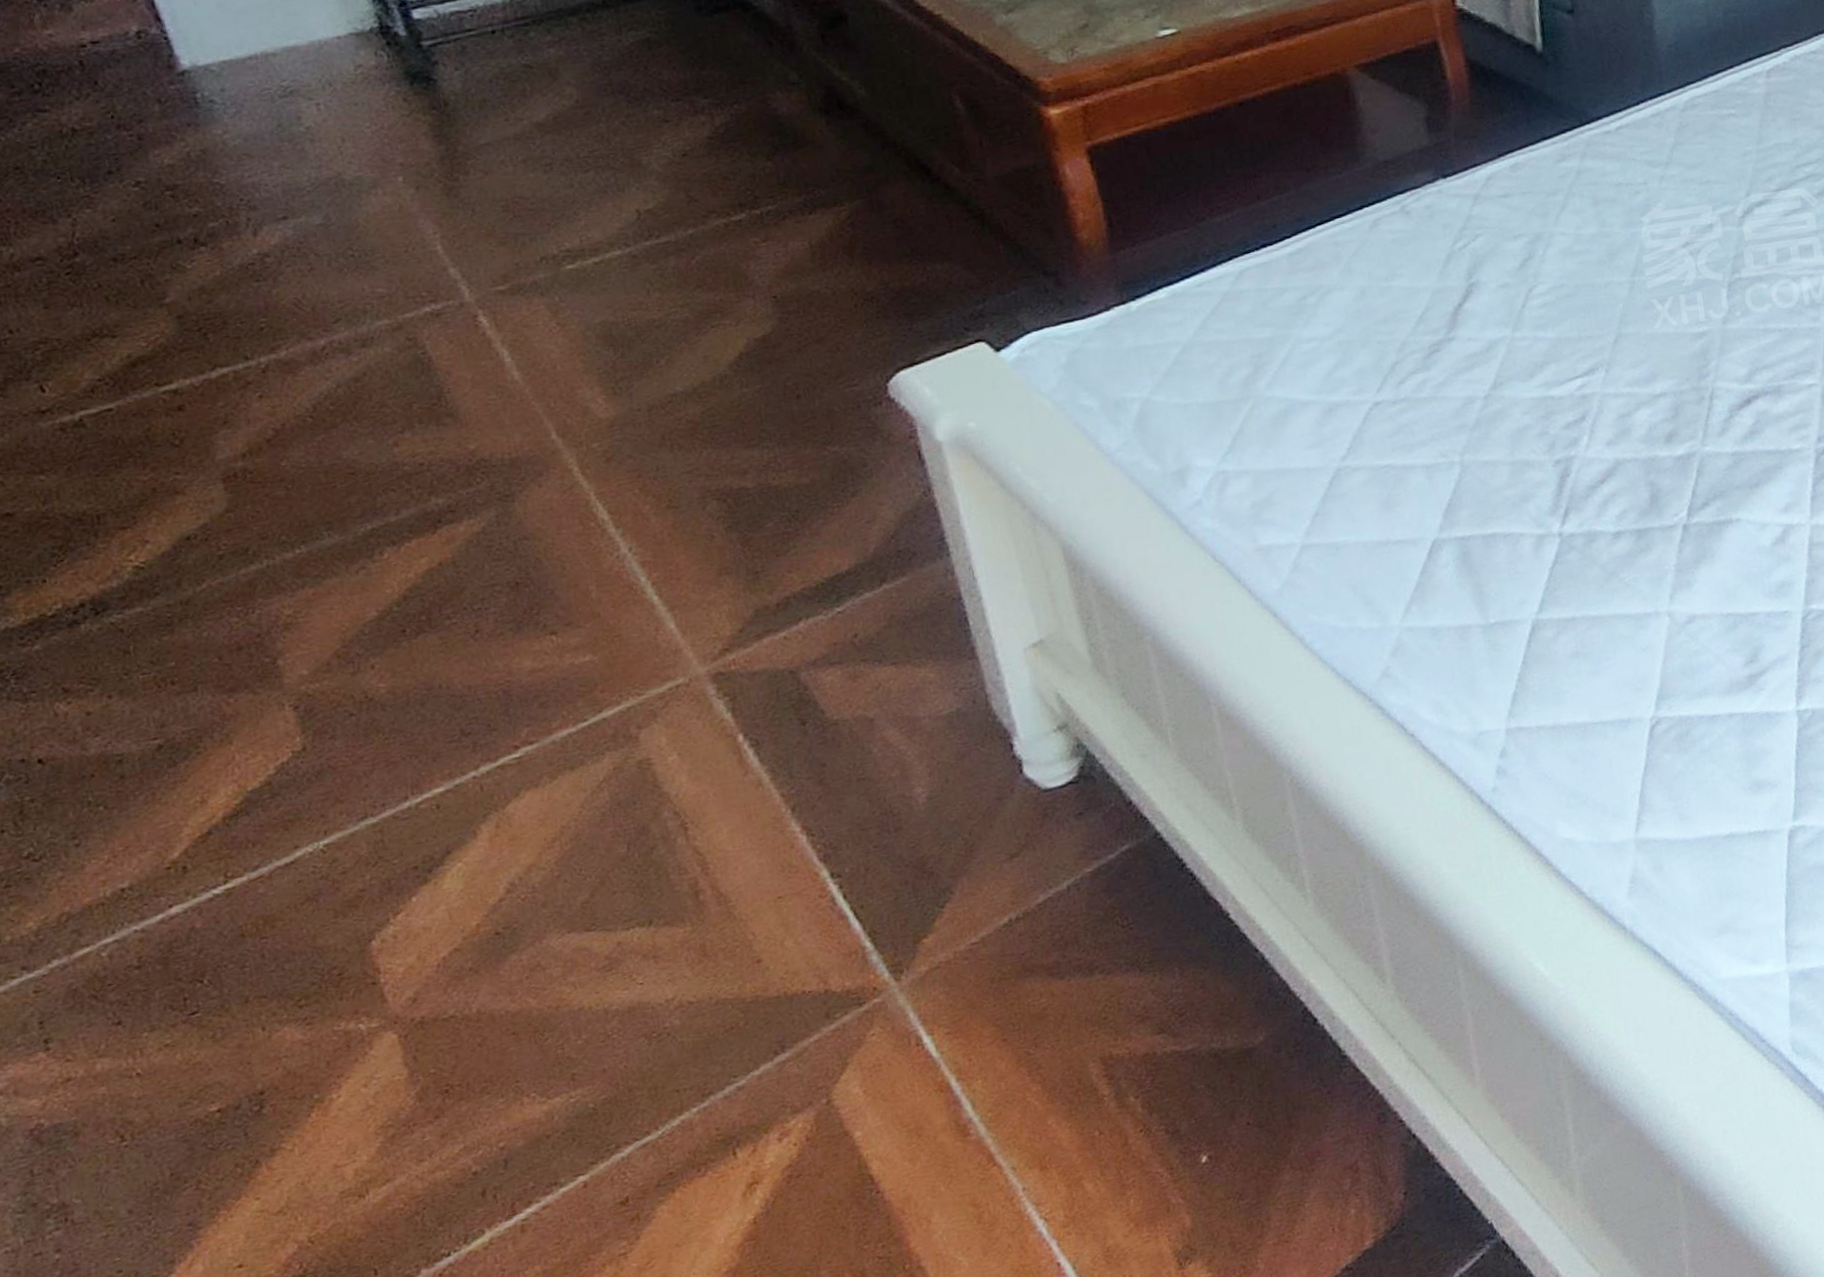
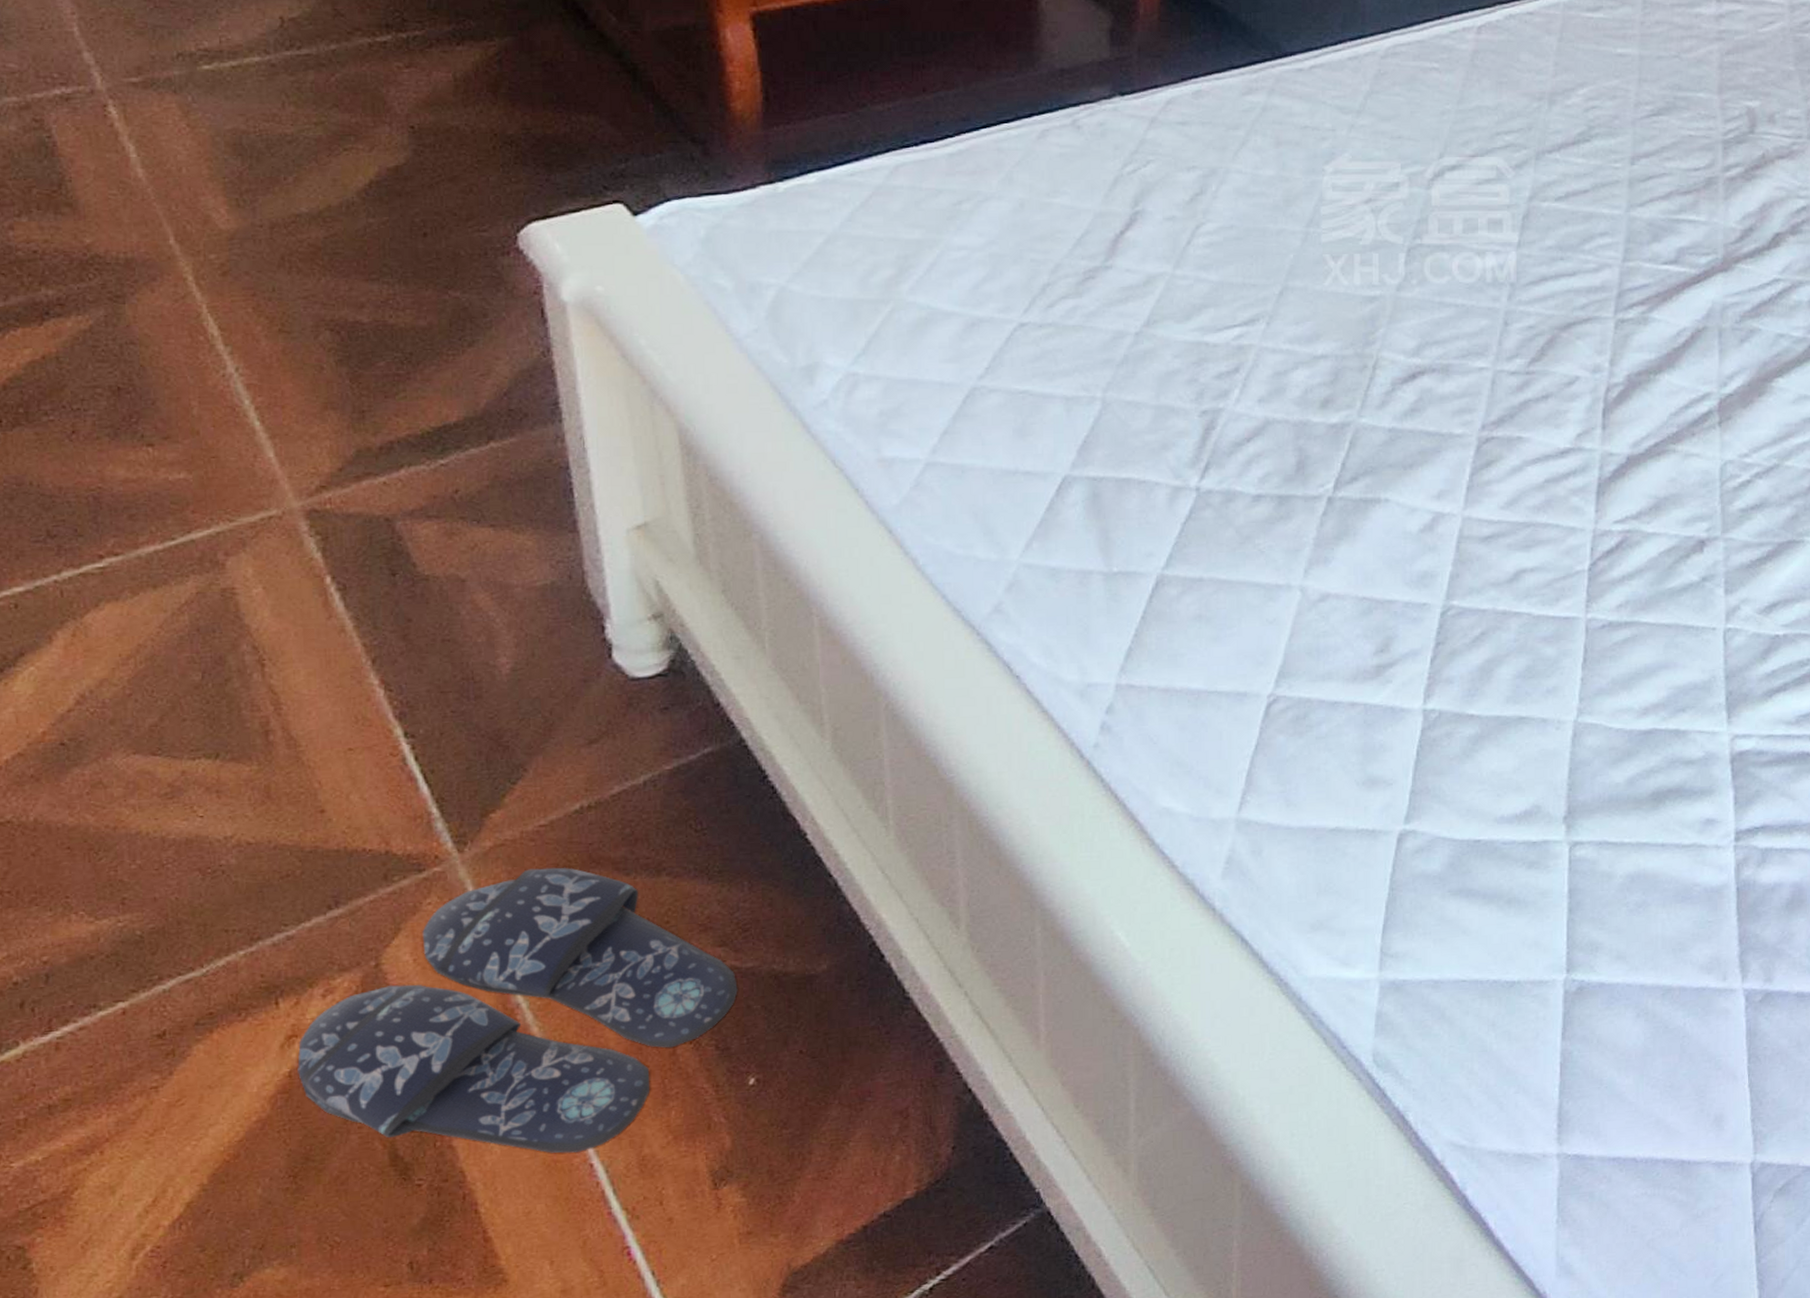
slippers: none [760,980,1181,1268] -> present [297,867,738,1153]

